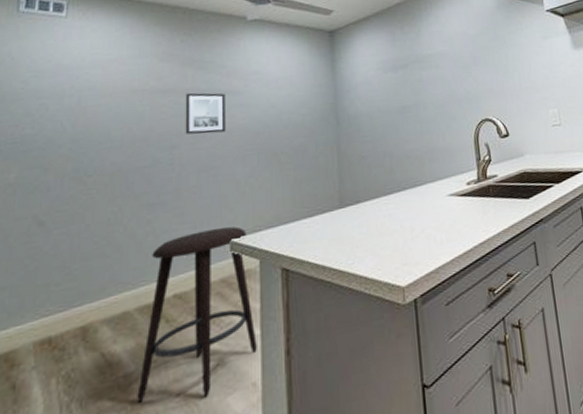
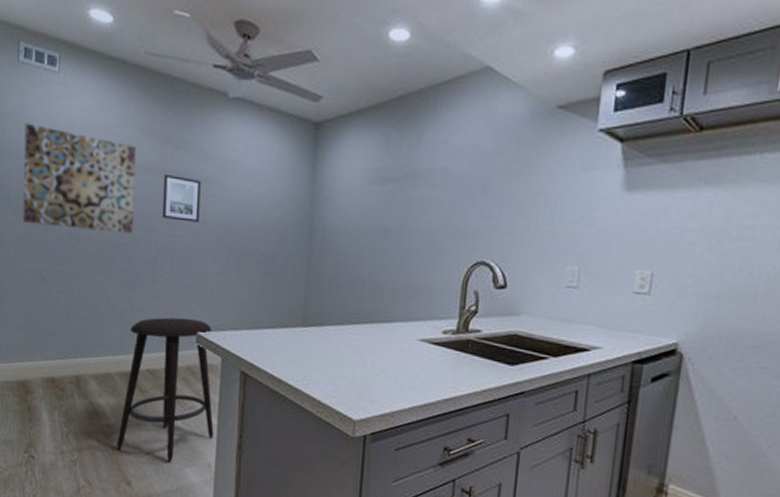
wall art: none [15,67,156,168] -> present [23,123,137,234]

